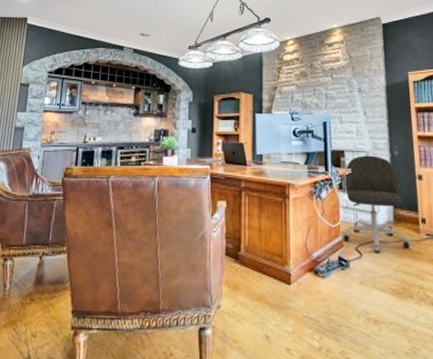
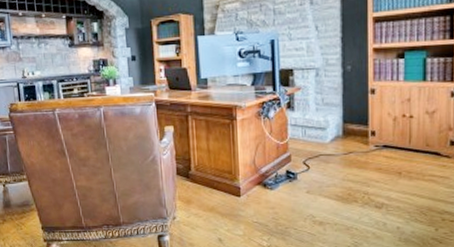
office chair: present [342,155,412,253] -> none [289,72,359,165]

